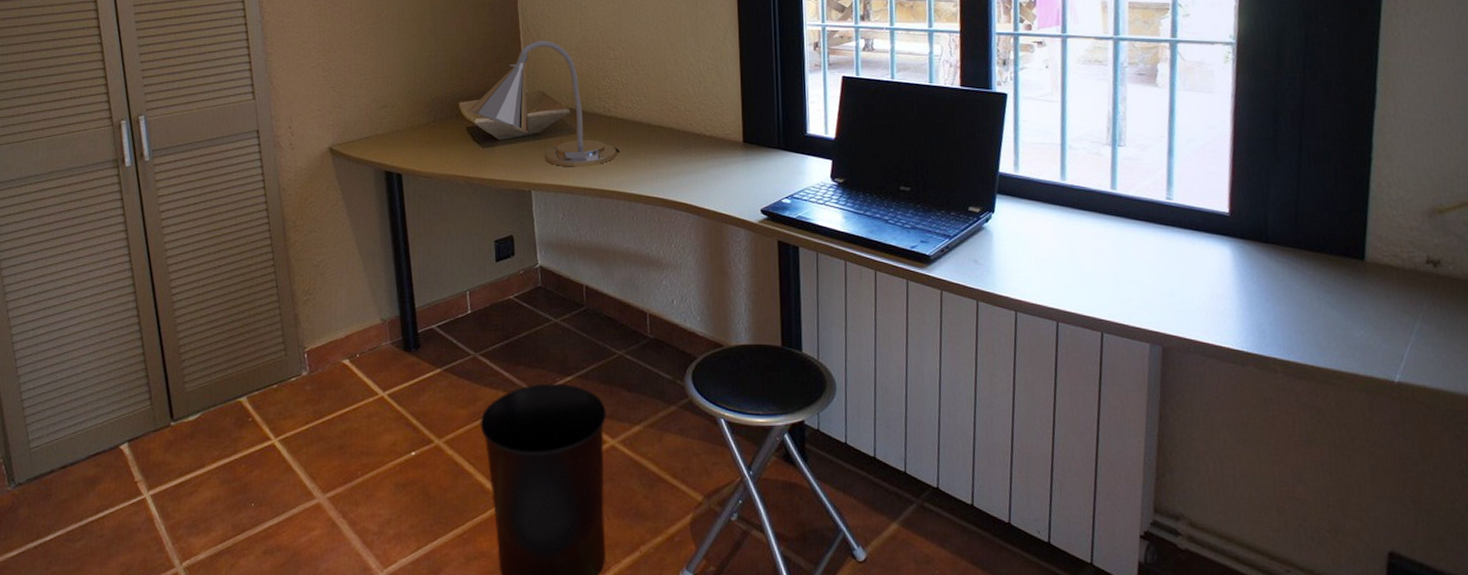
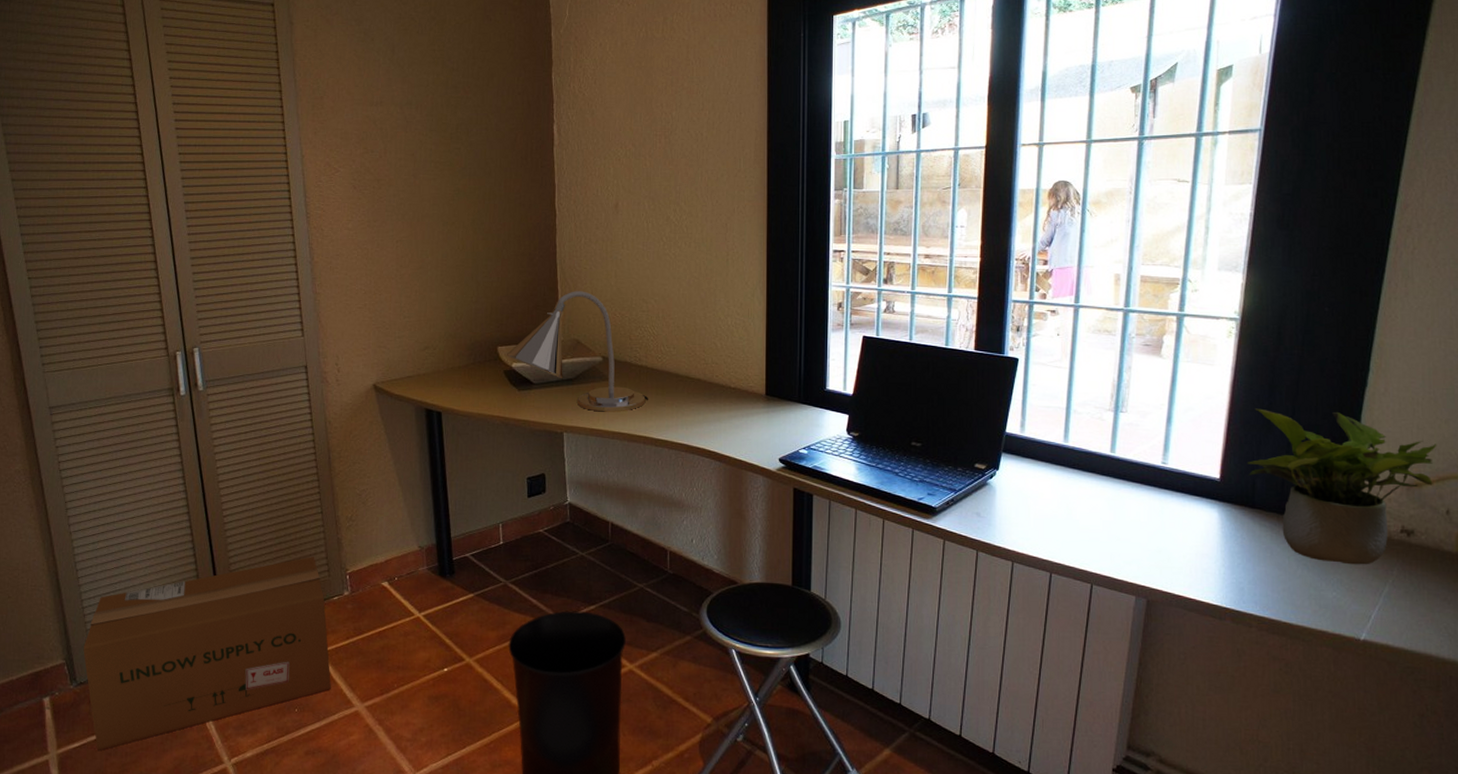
box: none [22,335,290,559] -> present [83,557,331,751]
potted plant: none [1256,136,1456,300] -> present [1246,408,1437,565]

